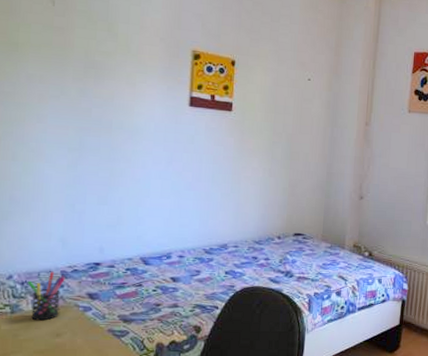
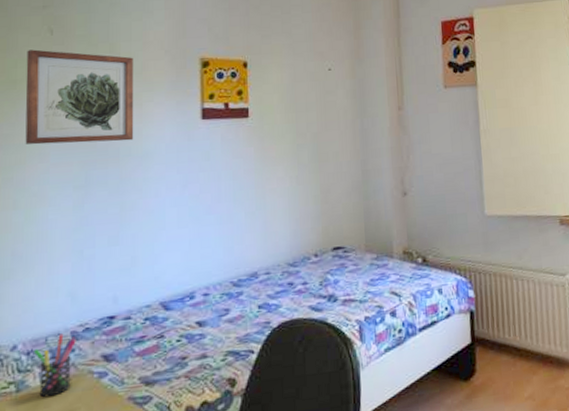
wall art: none [25,16,130,115] -> present [25,49,134,145]

